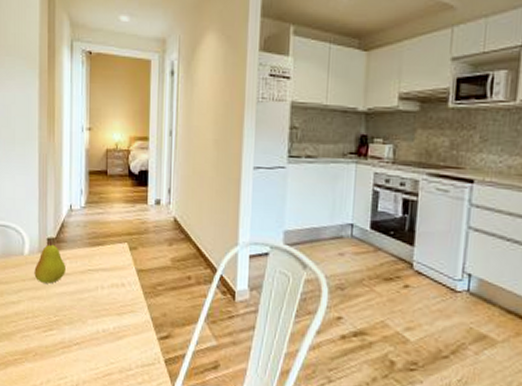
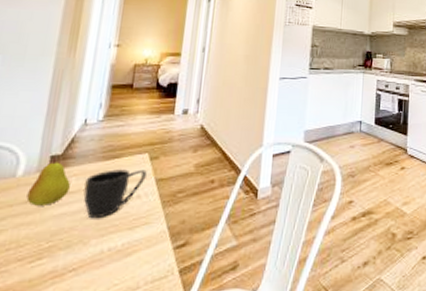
mug: none [77,256,128,301] -> present [83,169,147,219]

